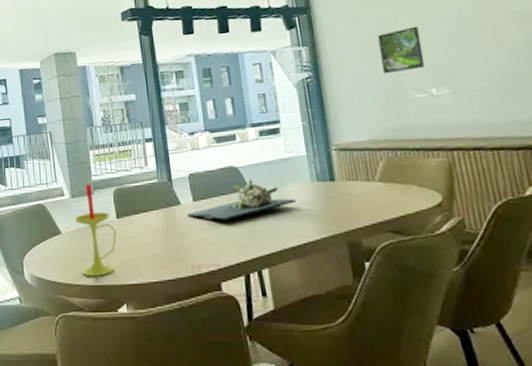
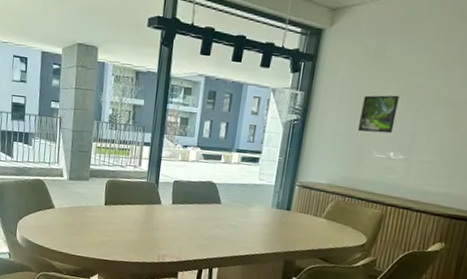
candle: present [74,183,117,277] -> none [67,170,102,249]
flower arrangement: present [187,178,296,220] -> none [164,195,255,225]

